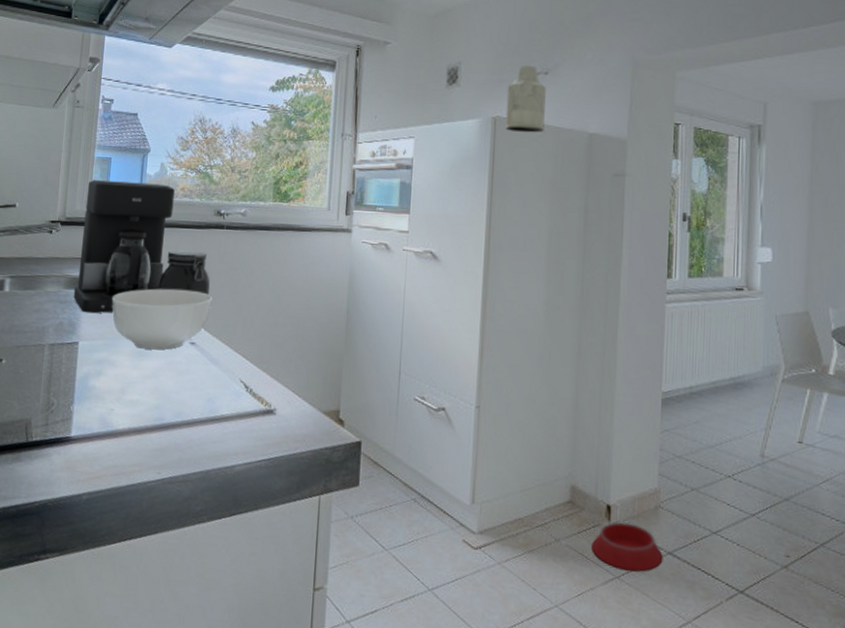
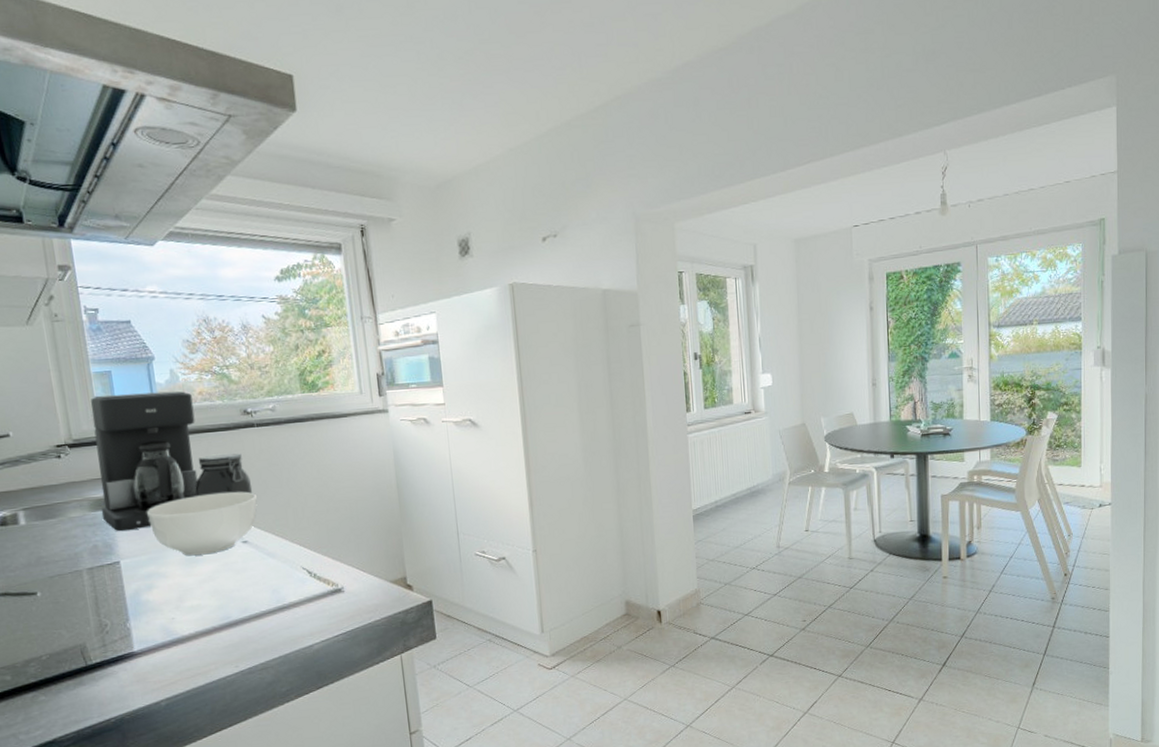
vase: present [505,66,546,133] -> none [519,230,560,297]
pet bowl: present [591,522,663,572] -> none [648,621,708,659]

